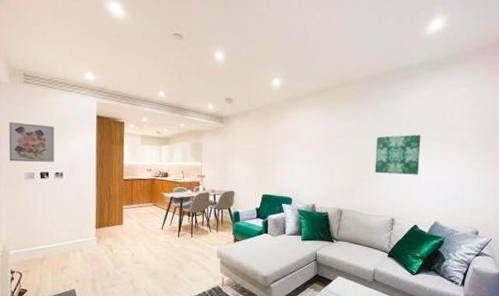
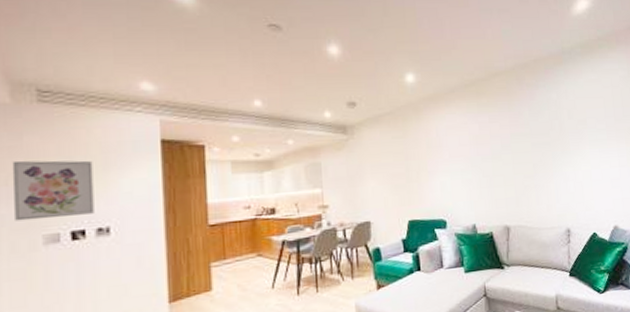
wall art: present [374,134,421,175] -> none [536,127,589,177]

